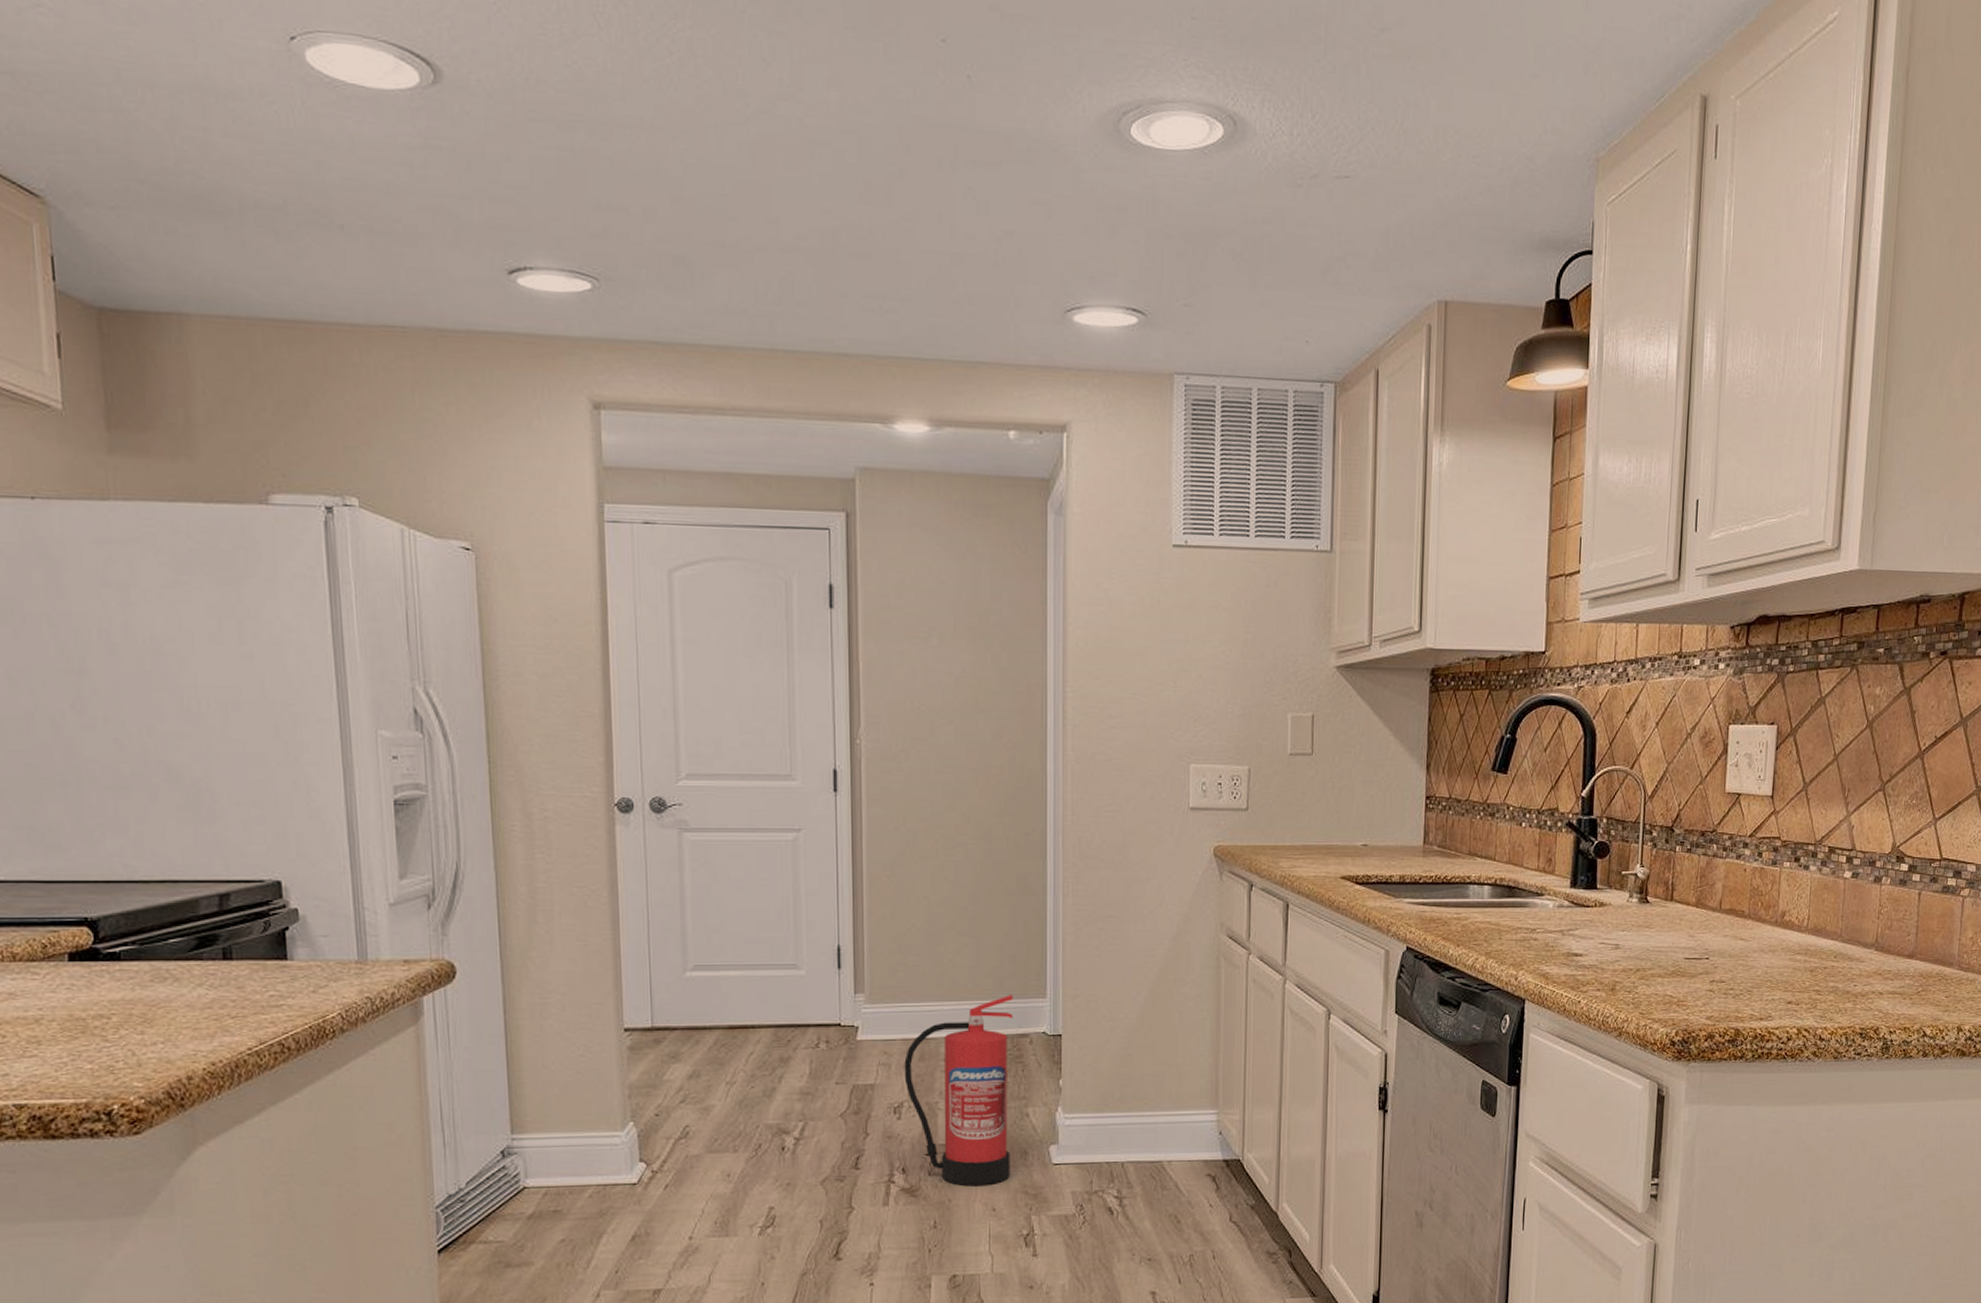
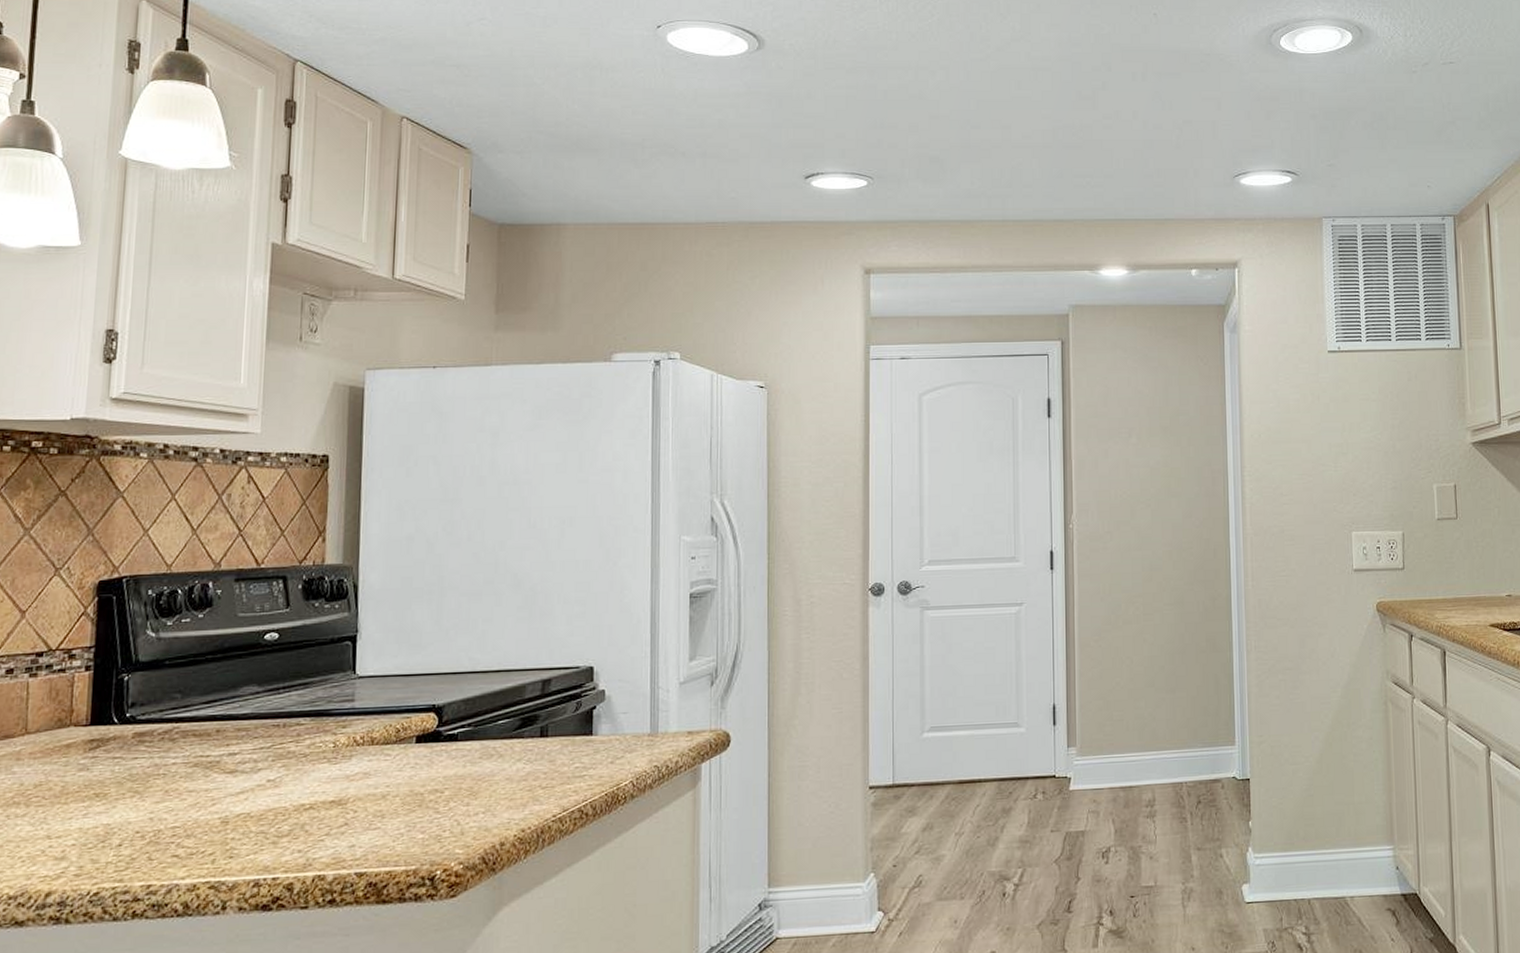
fire extinguisher: present [904,995,1013,1187] -> none [1111,743,1207,927]

